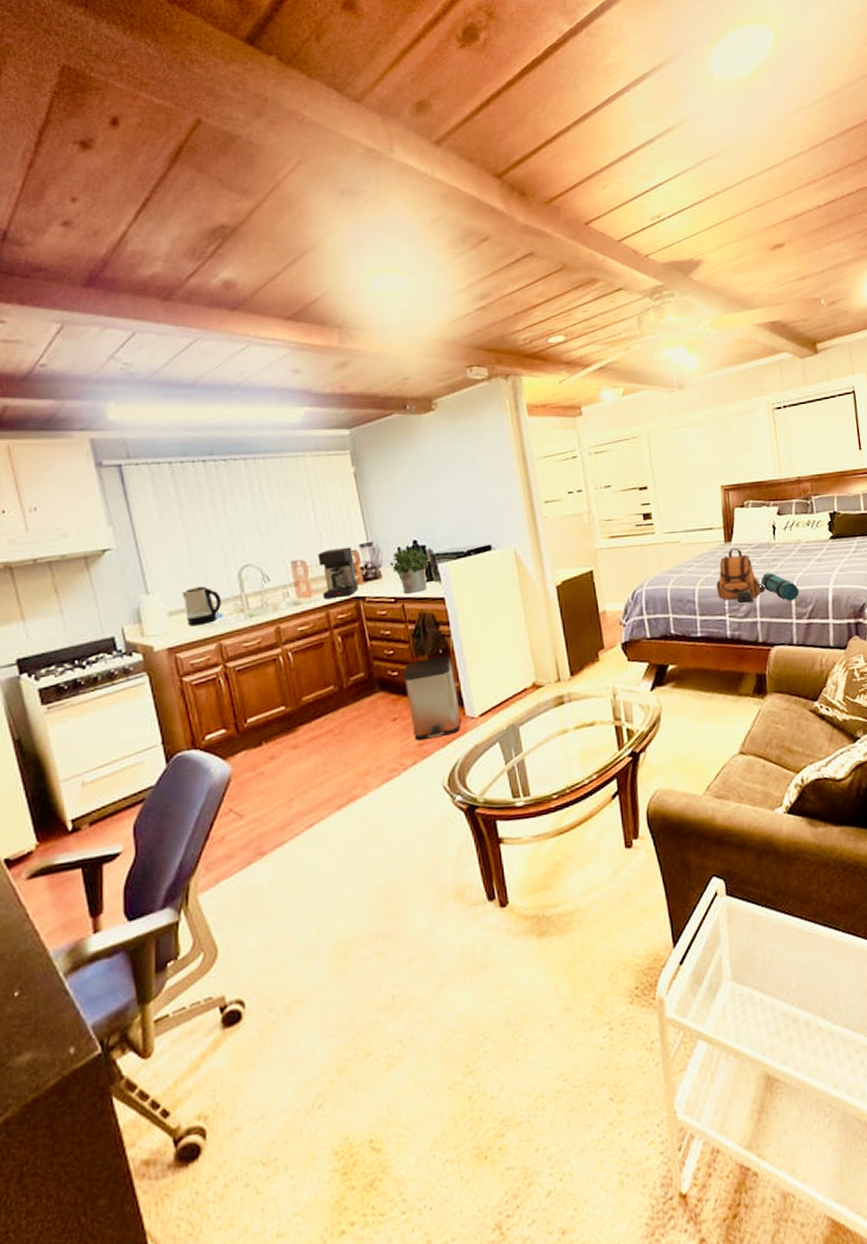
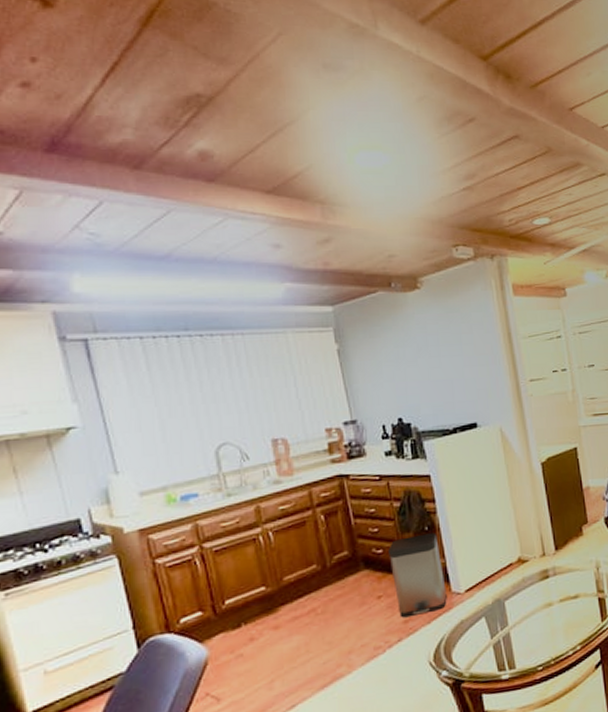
kettle: present [182,586,222,626] -> none [154,465,197,507]
coffee maker: present [318,547,359,600] -> none [300,424,342,478]
potted plant: present [390,547,430,594] -> none [375,425,415,471]

